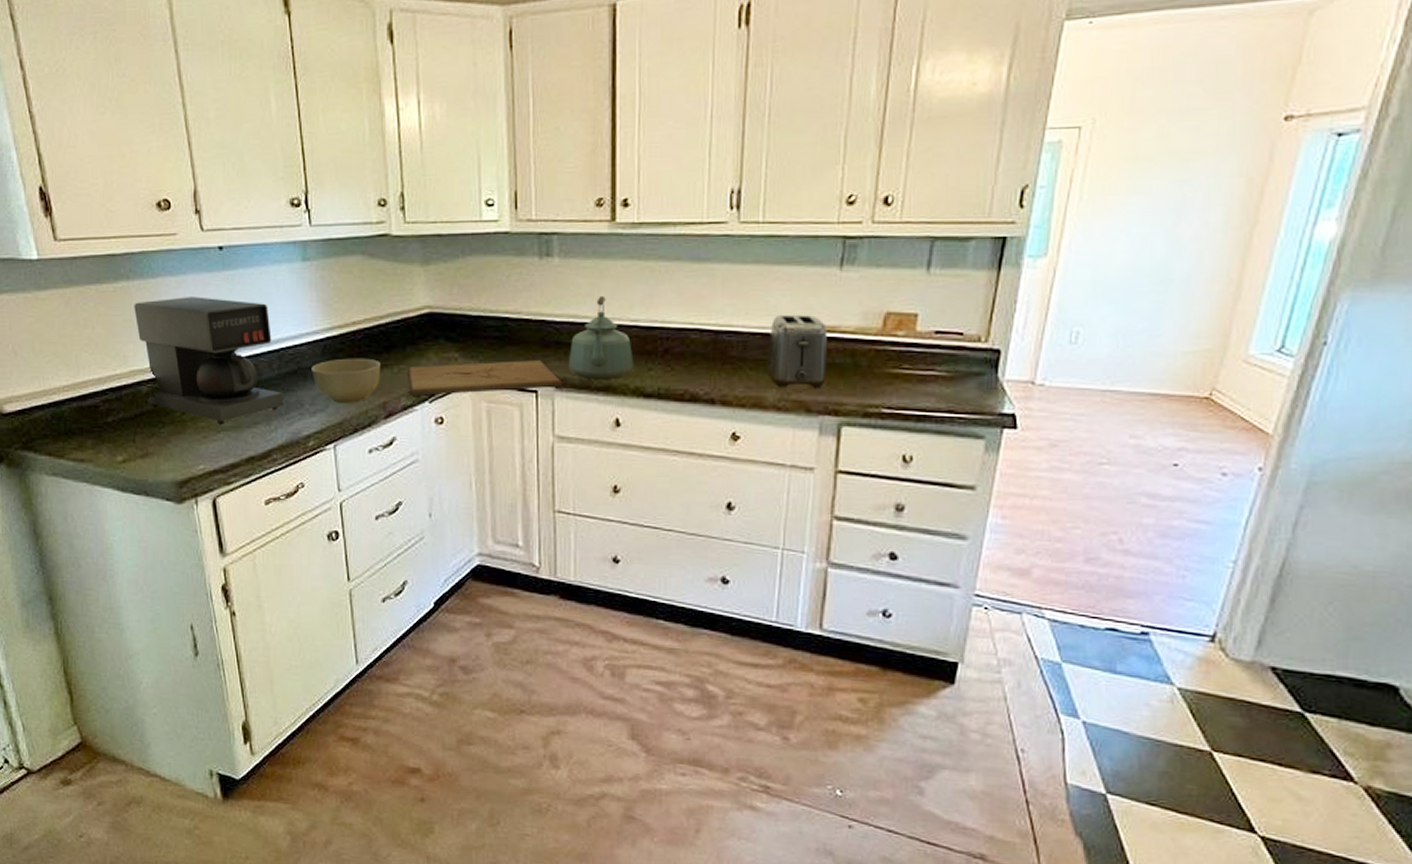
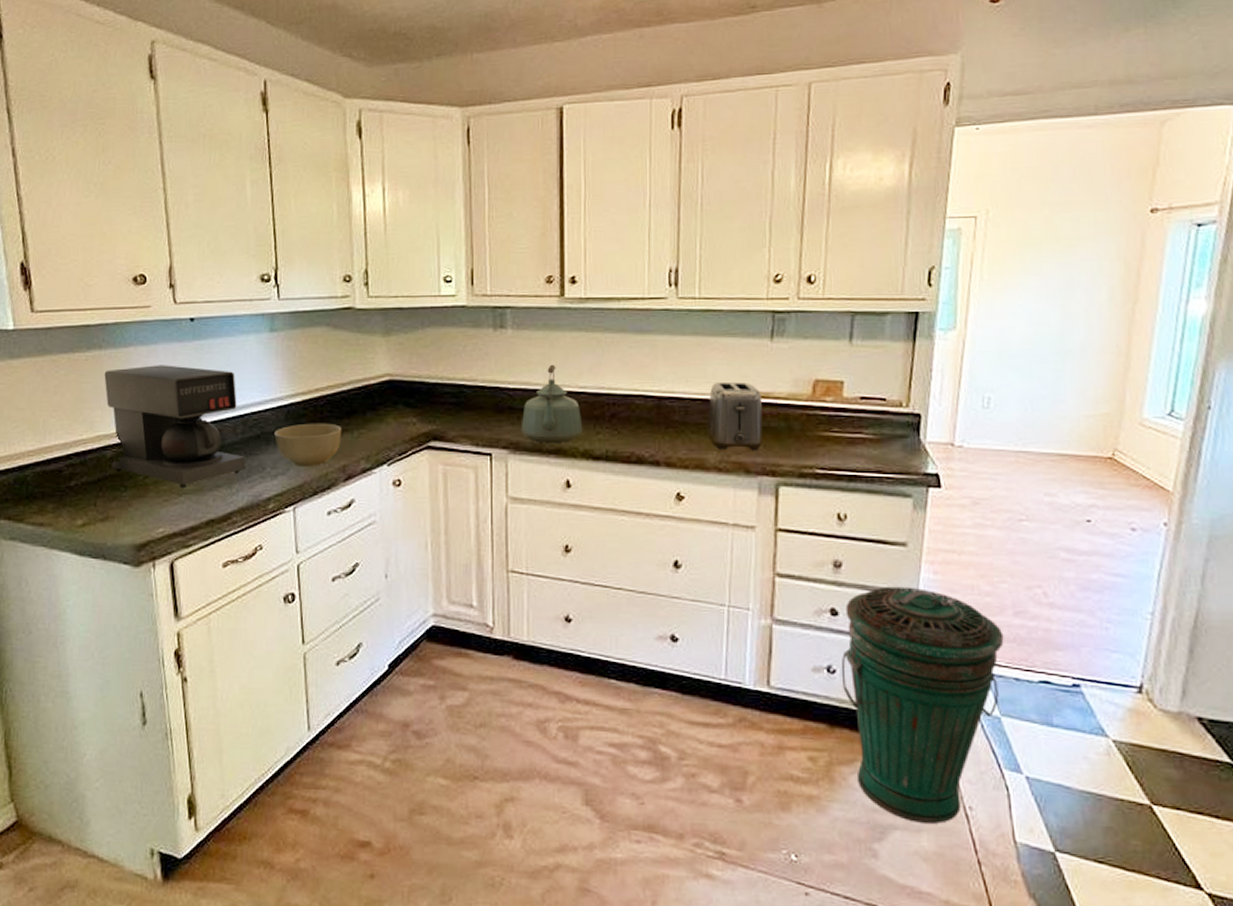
cutting board: present [408,360,562,396] -> none [368,425,515,459]
trash can: none [897,531,1072,765] -> present [841,586,1004,824]

